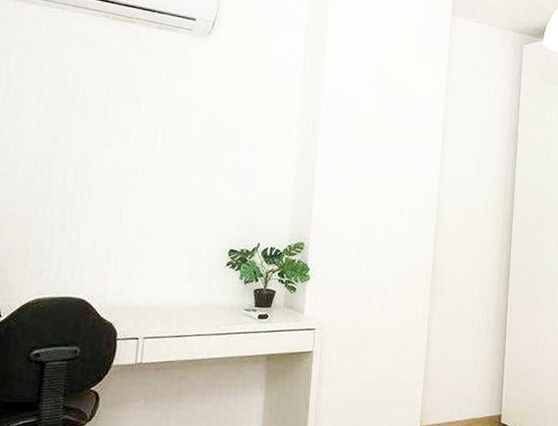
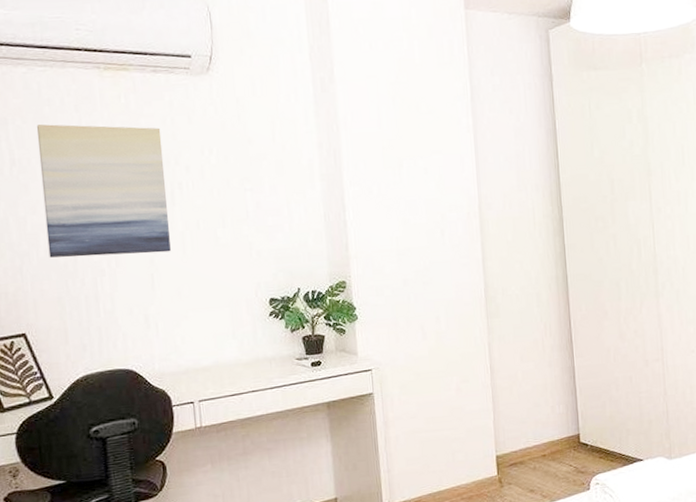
wall art: none [25,59,155,193] -> present [36,124,171,258]

